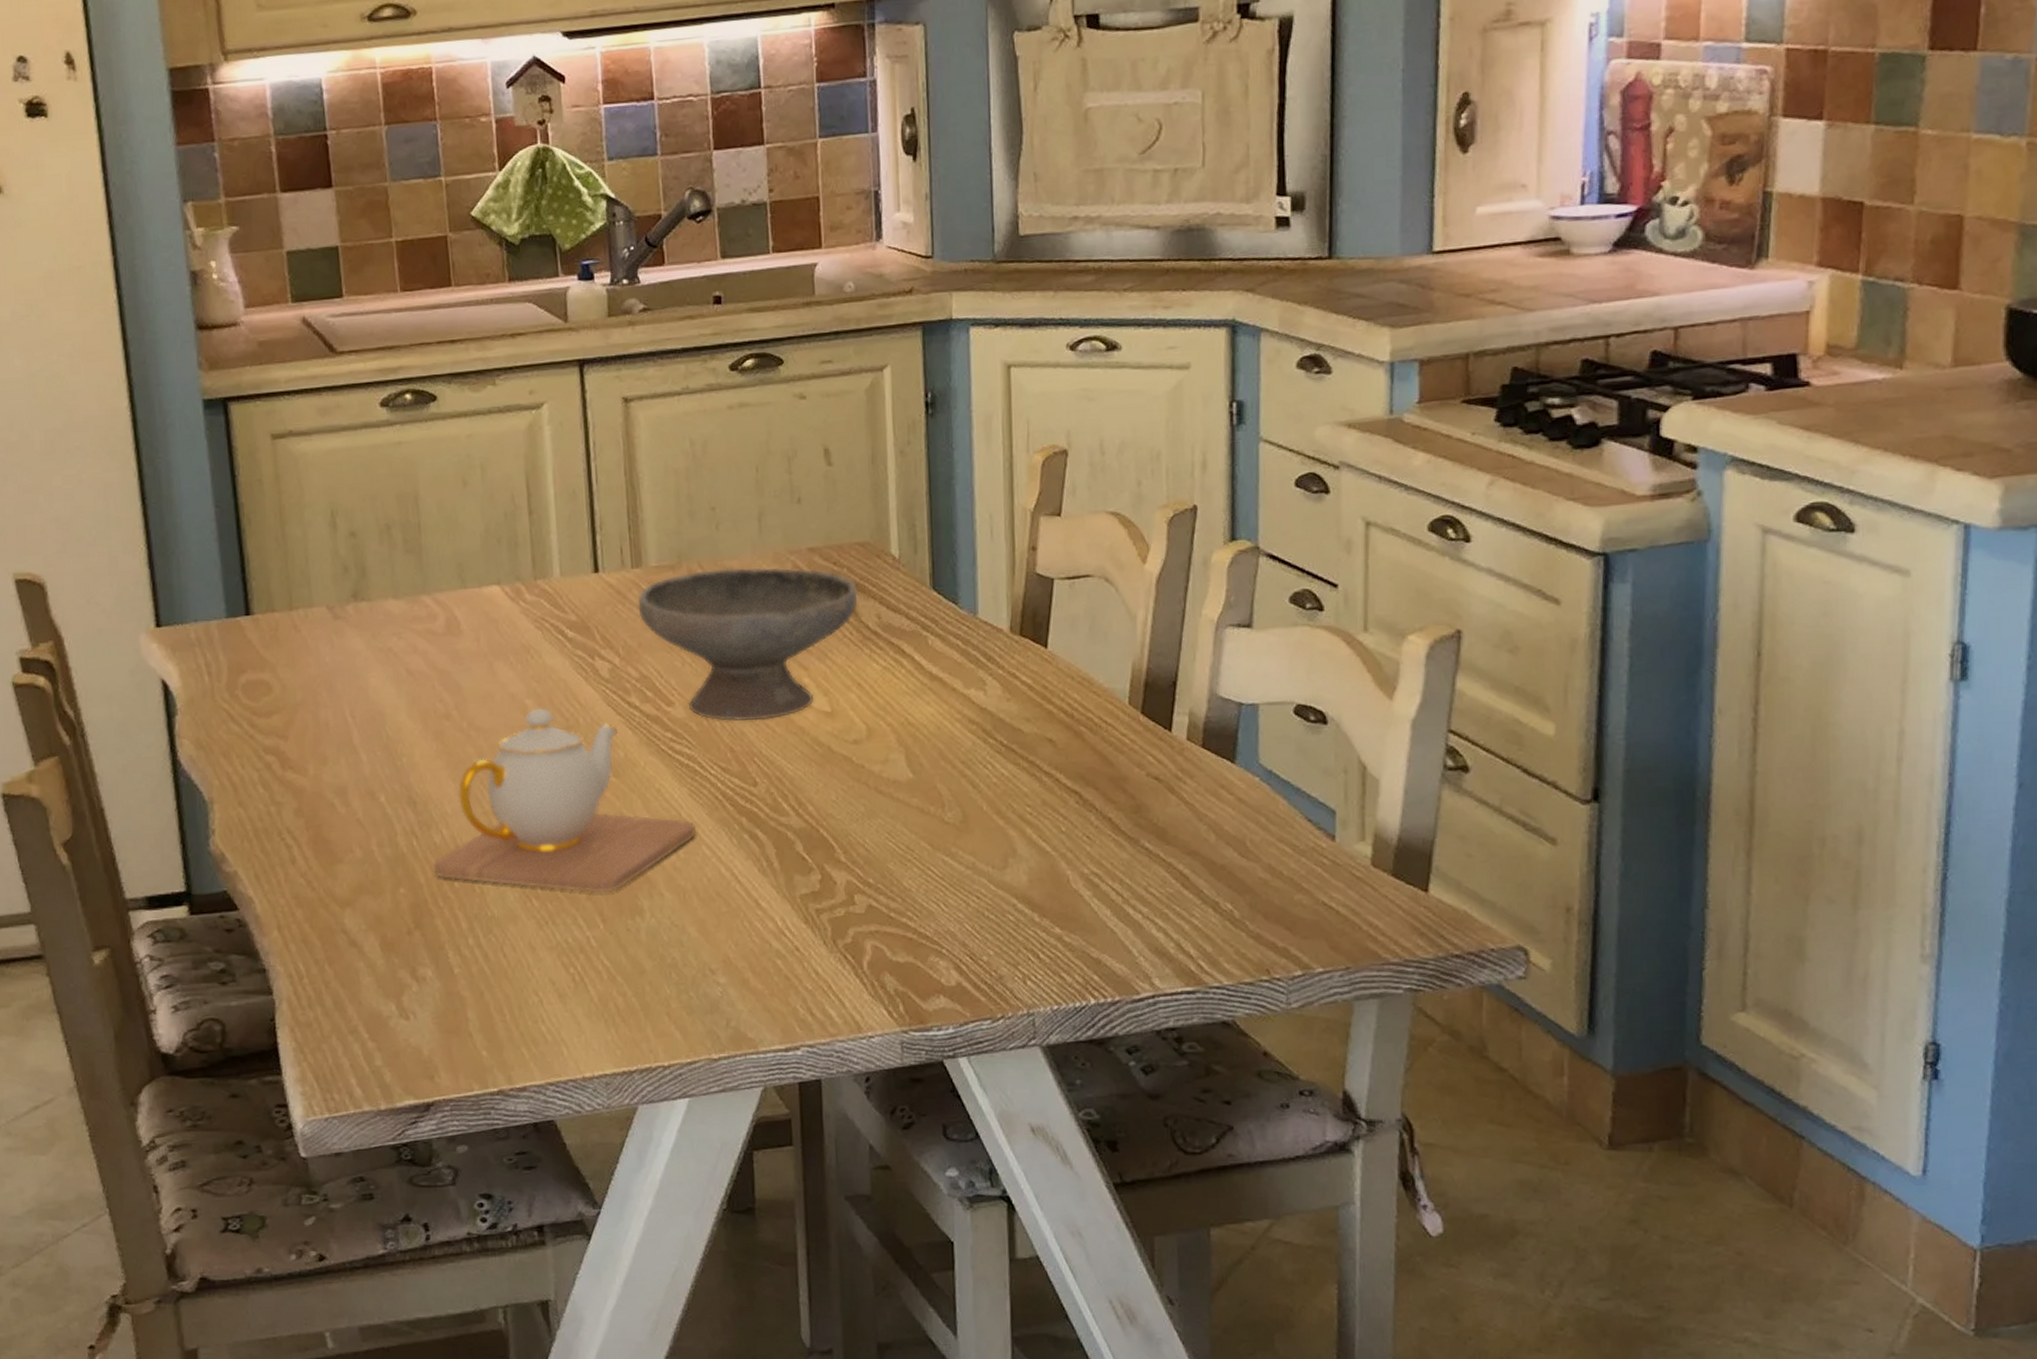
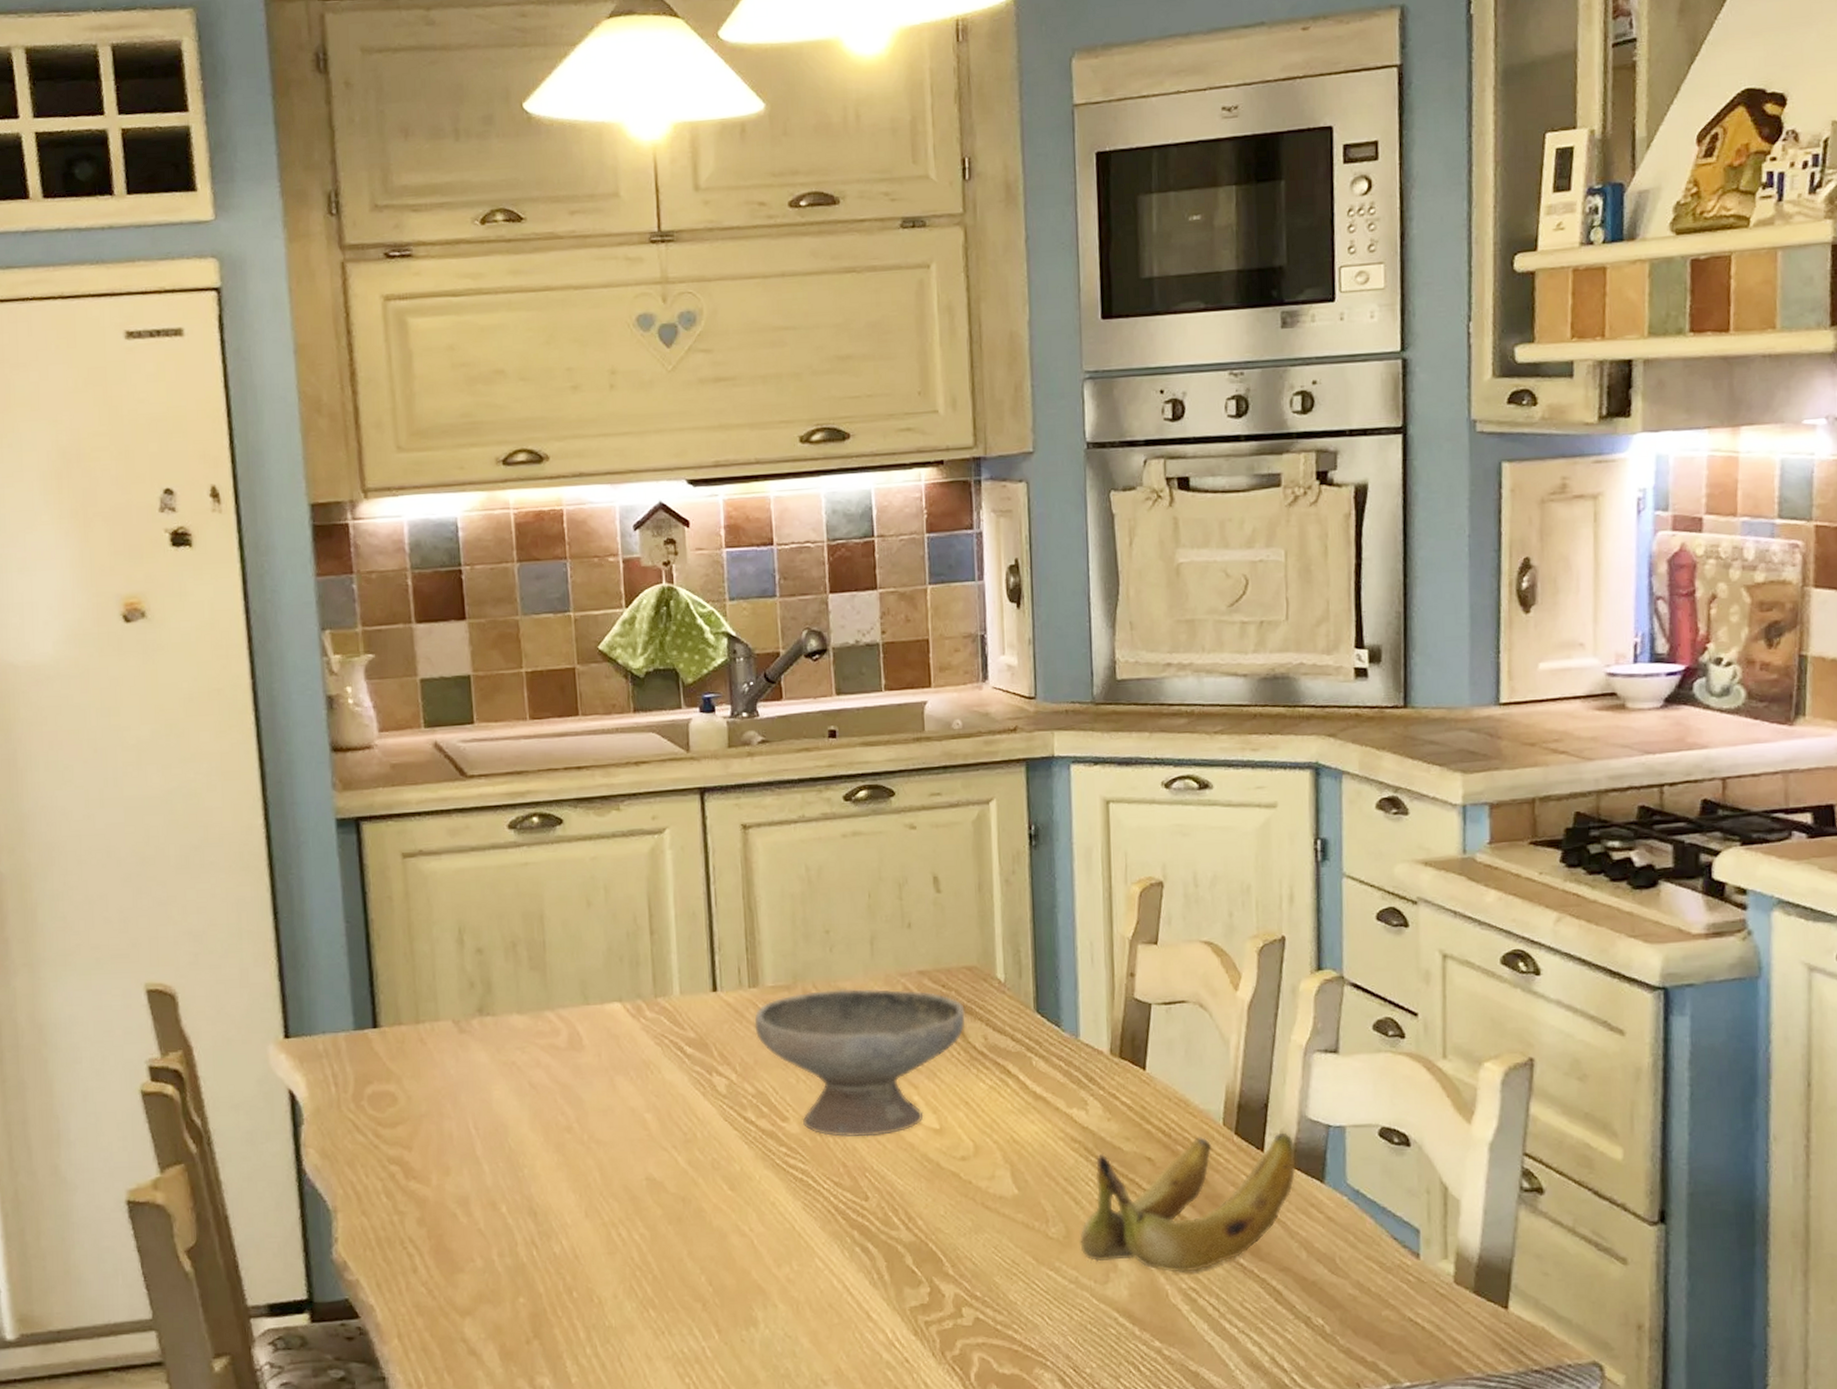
teapot: present [433,708,697,893] -> none [552,1122,810,1304]
banana: none [977,711,1206,857] -> present [1079,1132,1296,1273]

